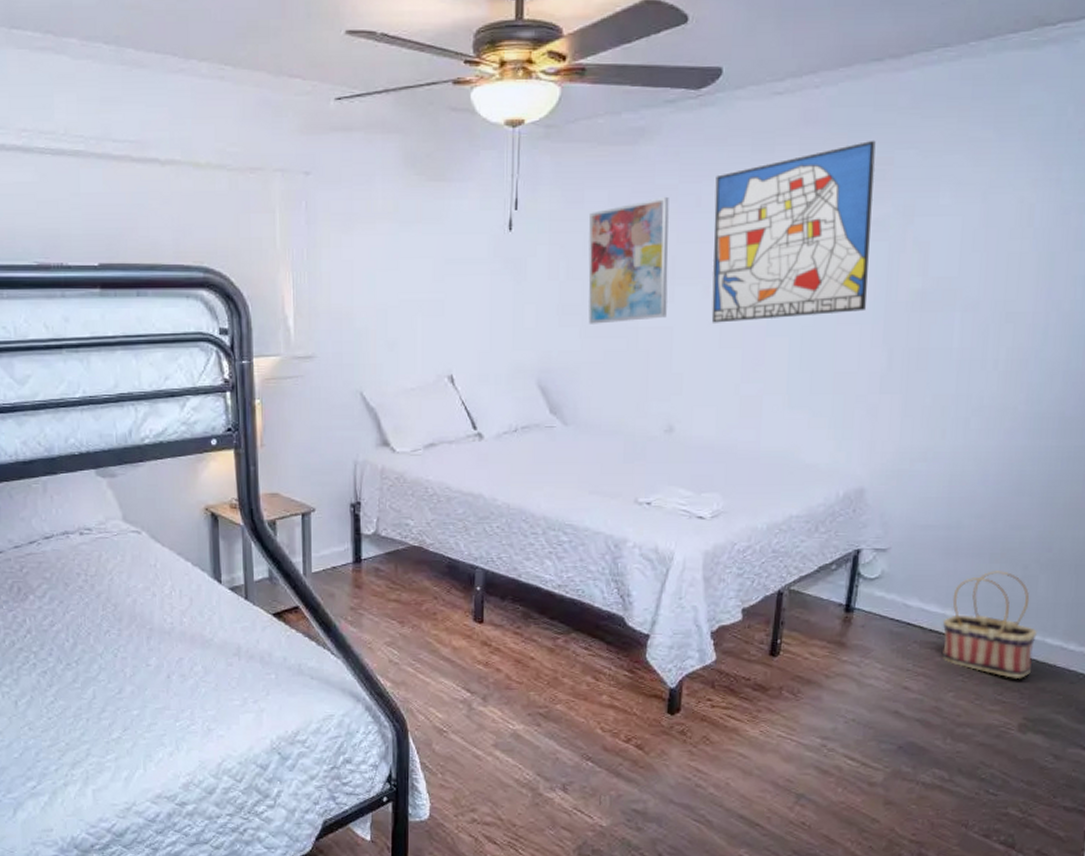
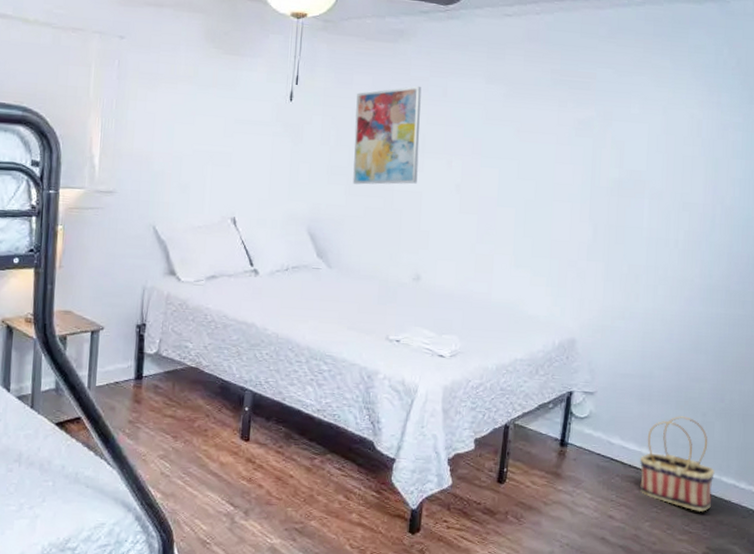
wall art: present [711,140,876,323] -> none [453,58,582,192]

